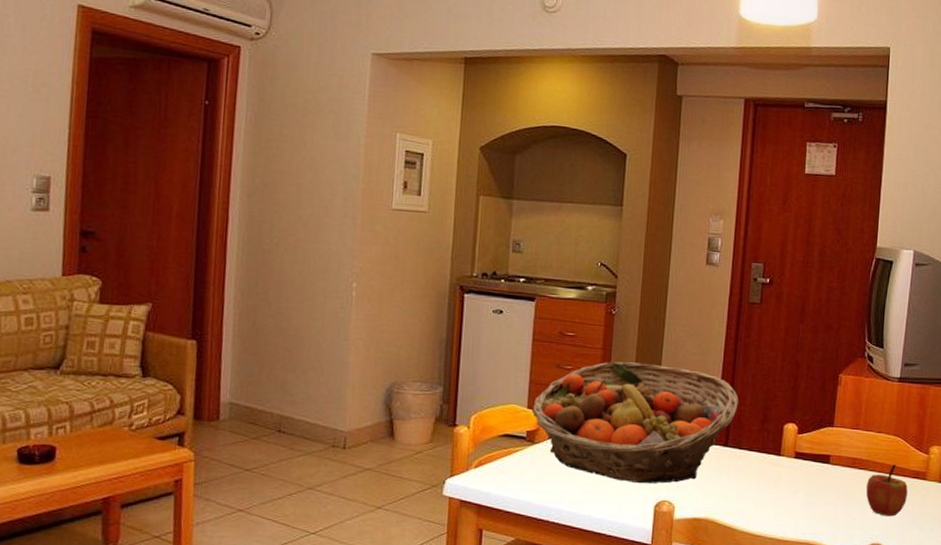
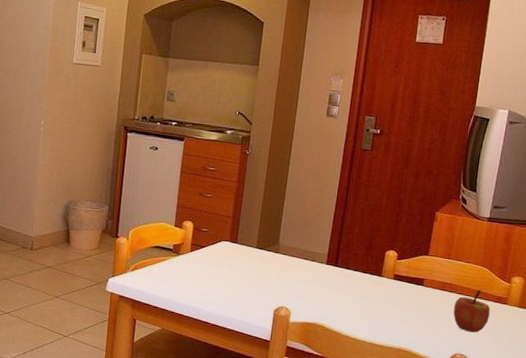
fruit basket: present [531,361,739,484] -> none [177,192,349,293]

